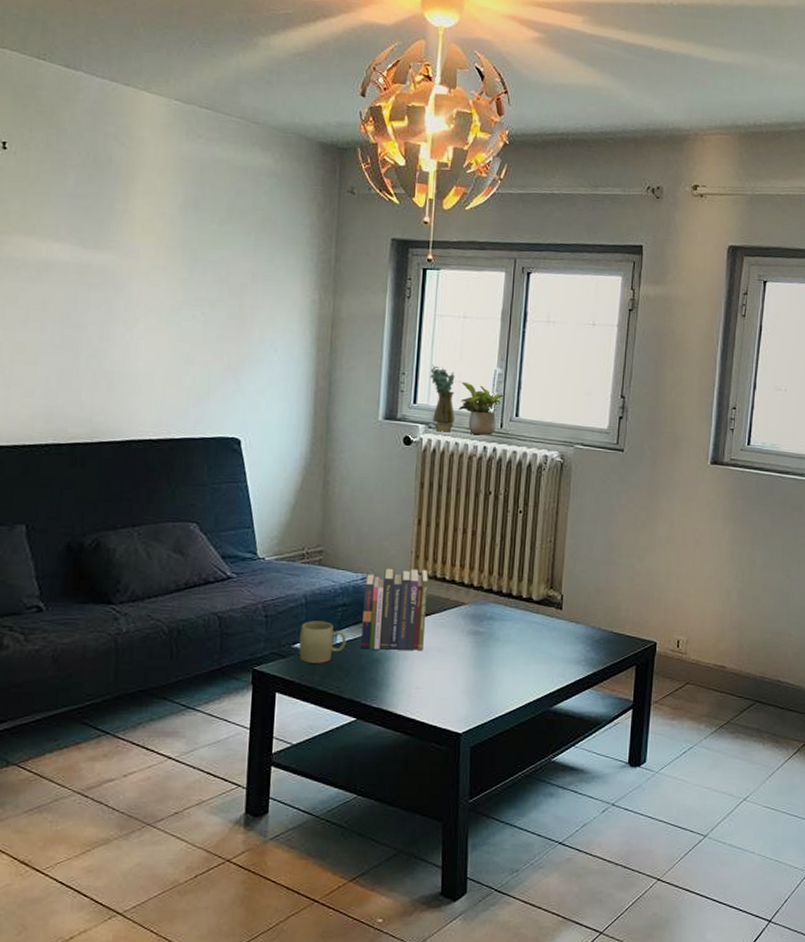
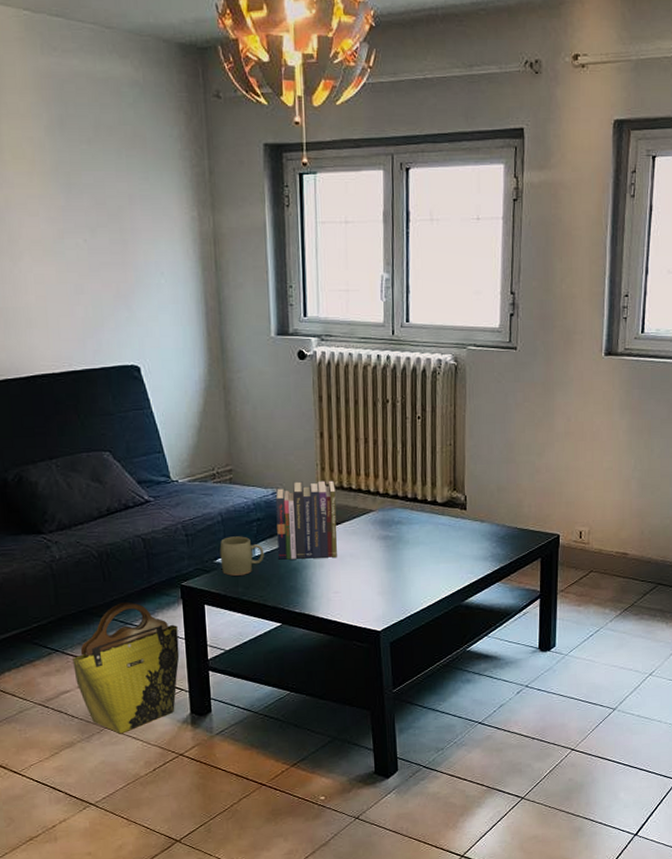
tote bag: none [122,684,244,833] -> present [73,602,180,734]
vase: present [430,364,456,432] -> none [317,274,347,344]
potted plant: present [458,381,506,436] -> none [349,290,395,344]

